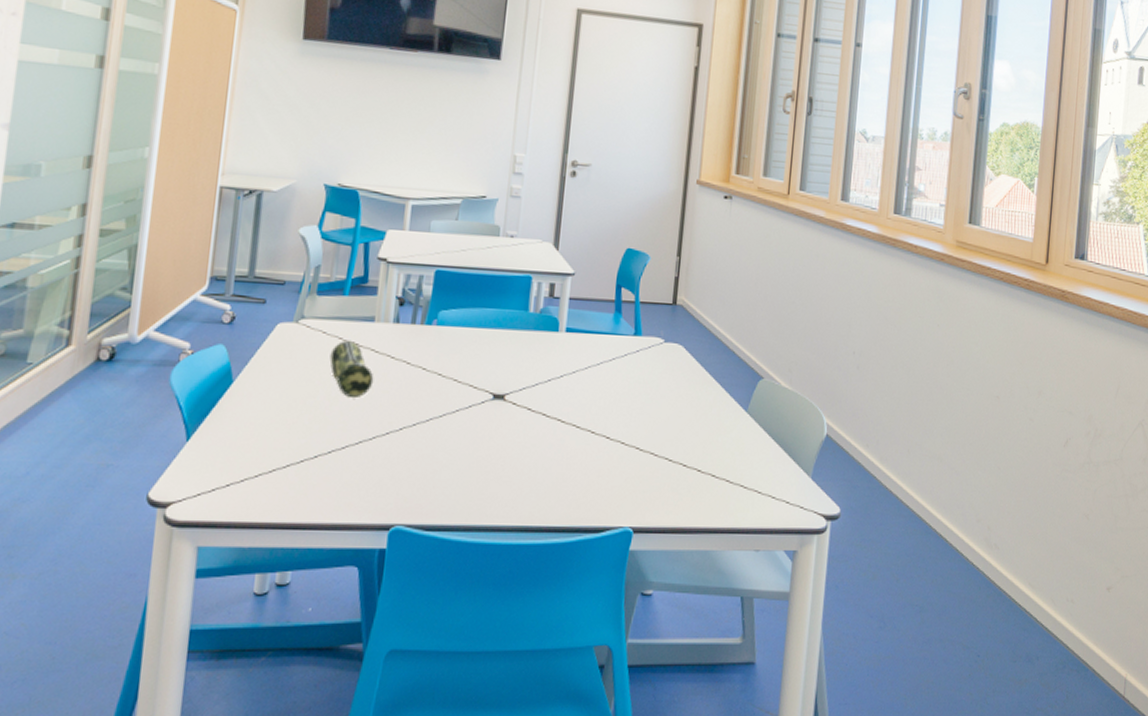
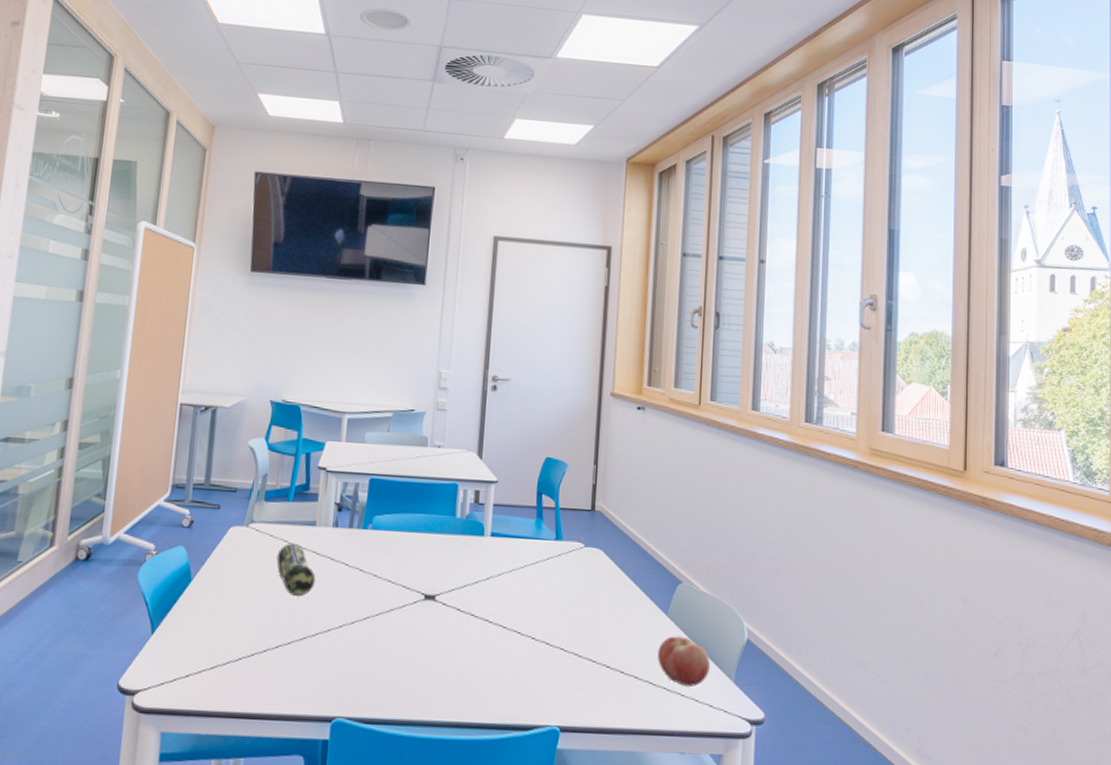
fruit: none [735,433,789,483] -> present [657,636,711,687]

